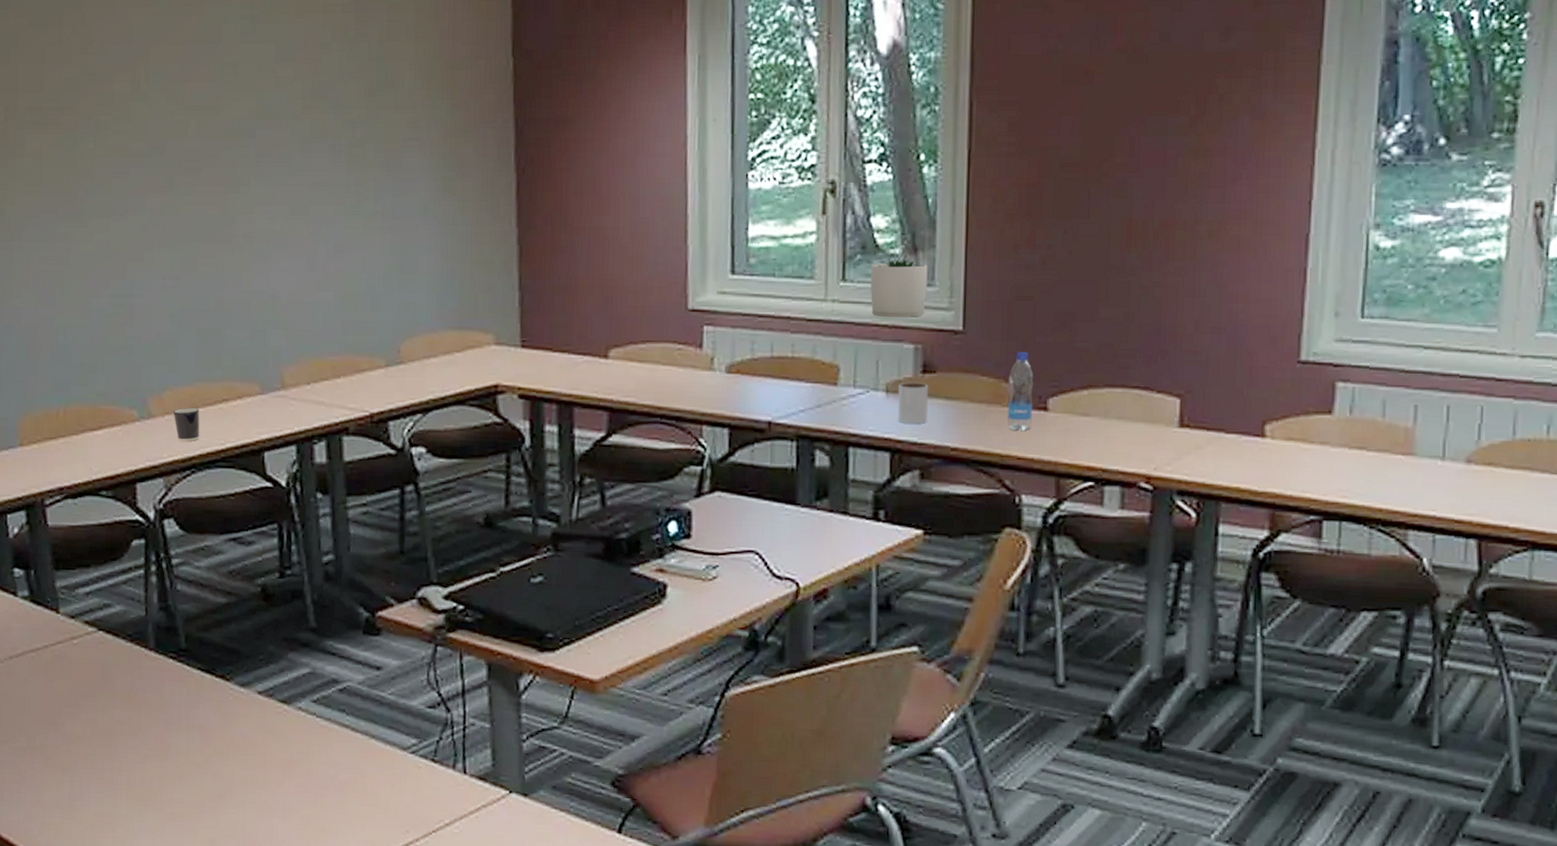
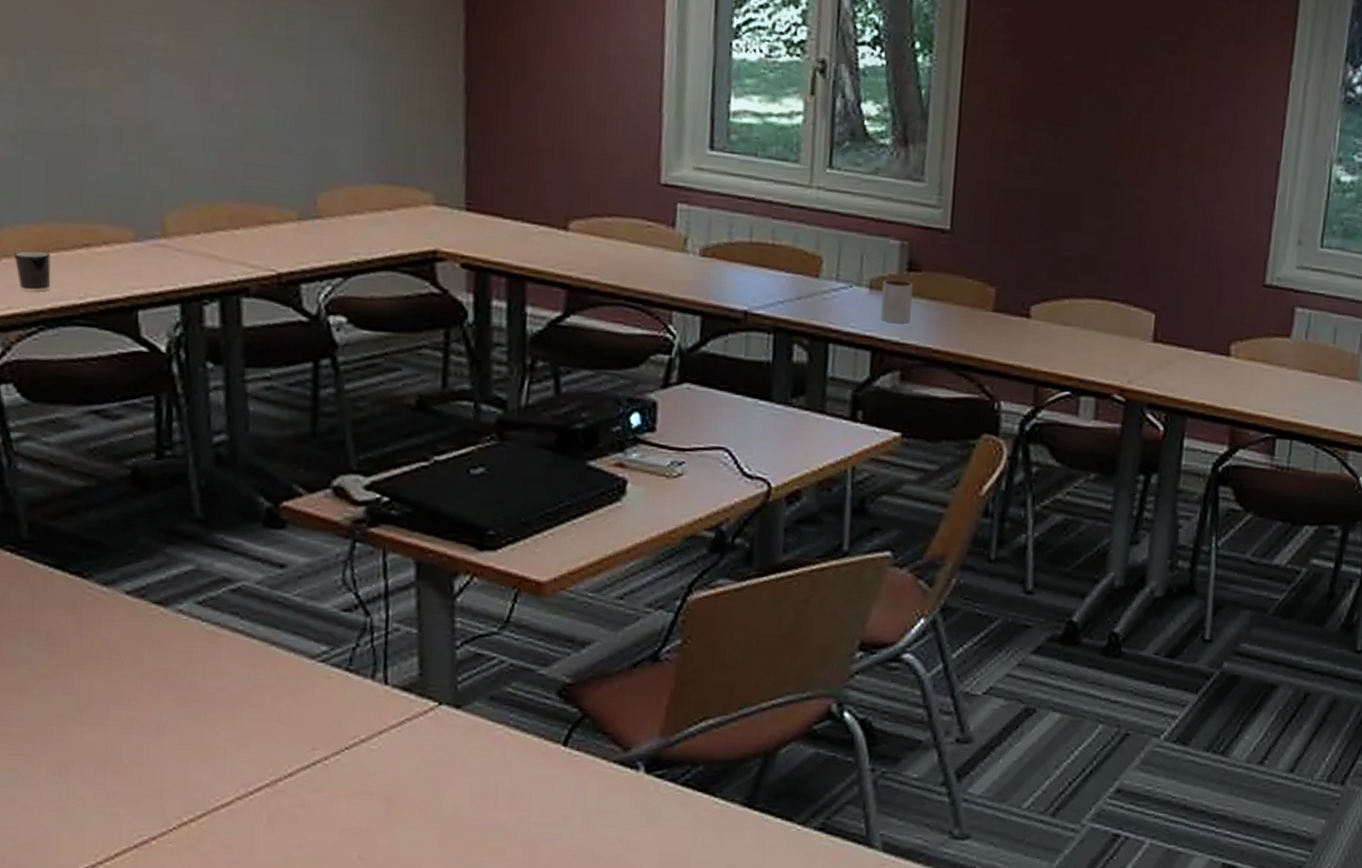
planter: present [870,259,928,318] -> none [857,149,918,213]
bottle: present [1008,352,1034,431] -> none [990,256,1019,337]

